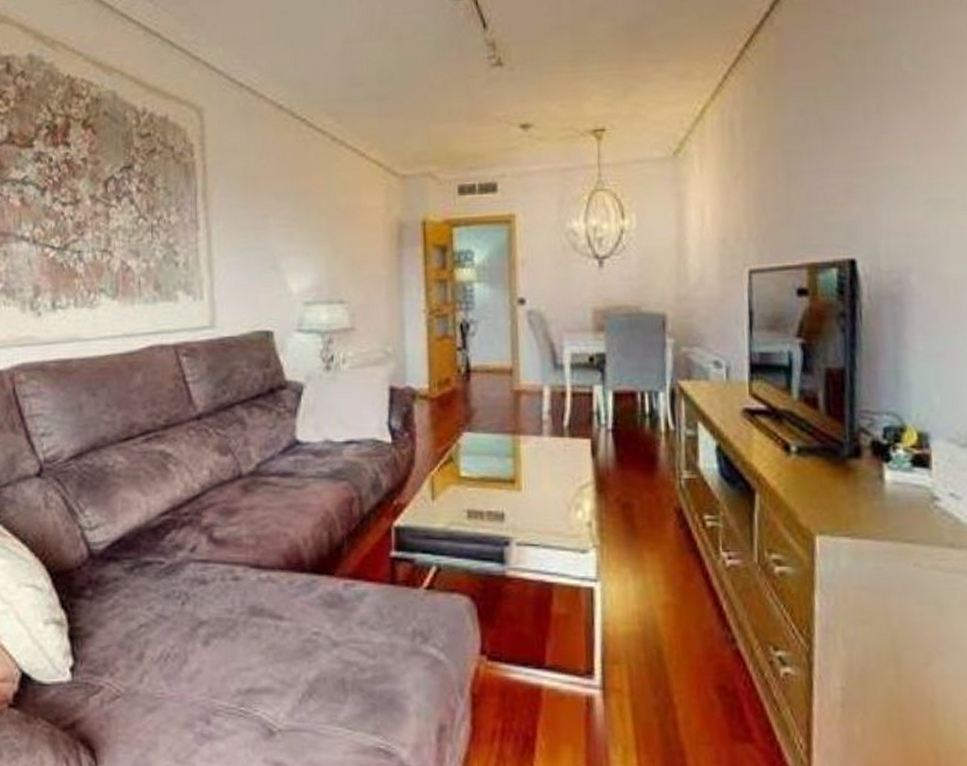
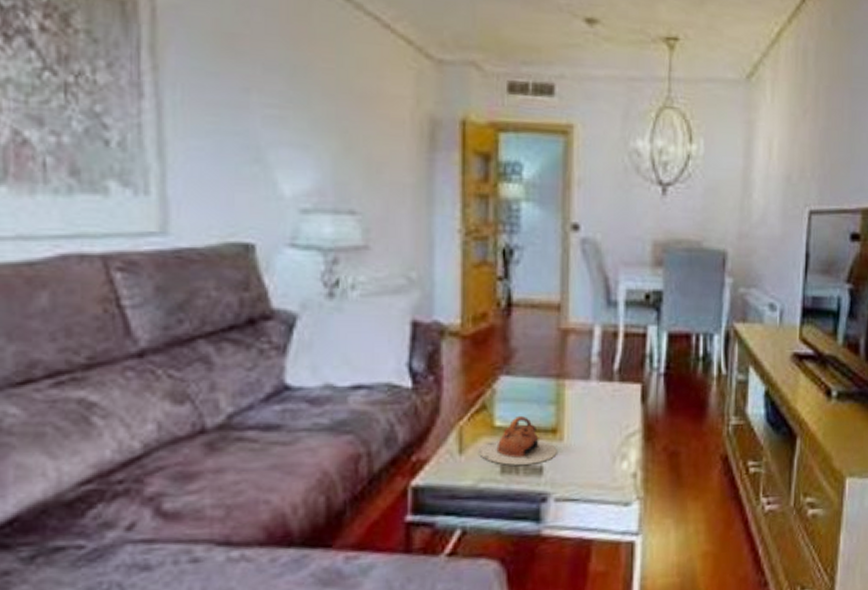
teapot: none [448,467,516,511] -> present [479,415,557,465]

